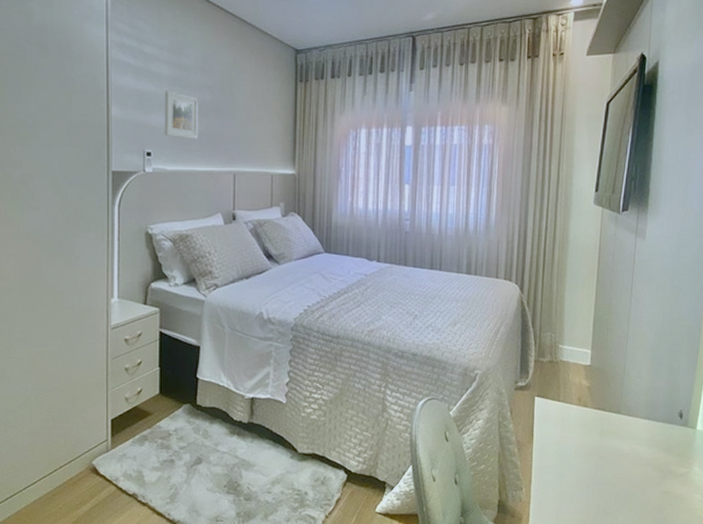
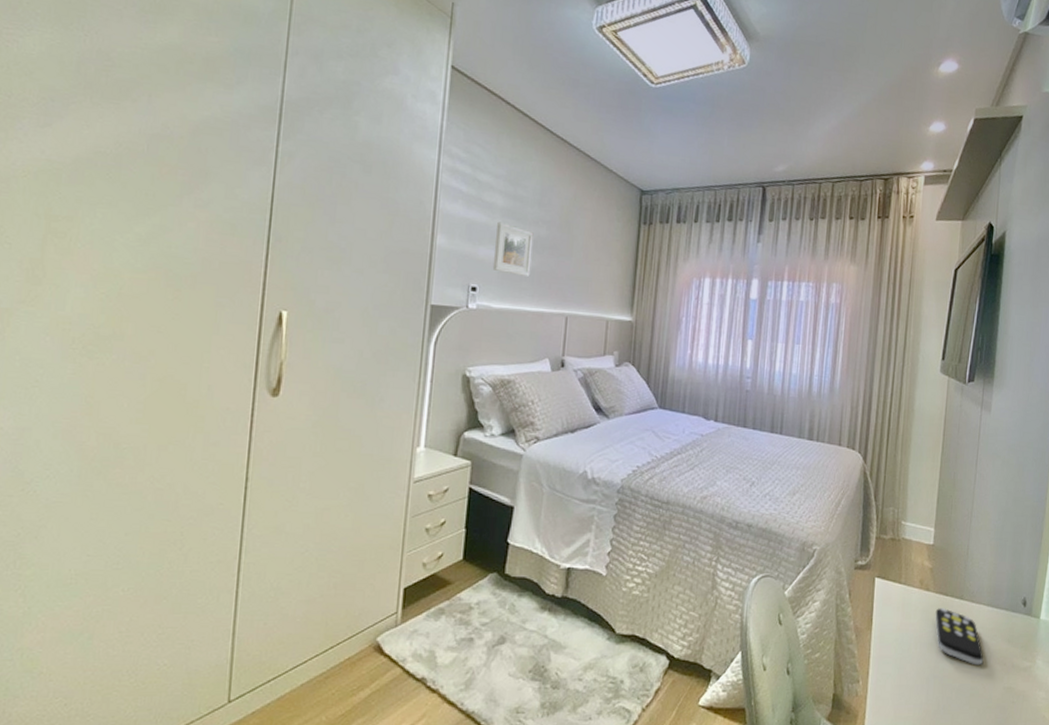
remote control: none [593,422,642,473] -> present [935,608,984,666]

